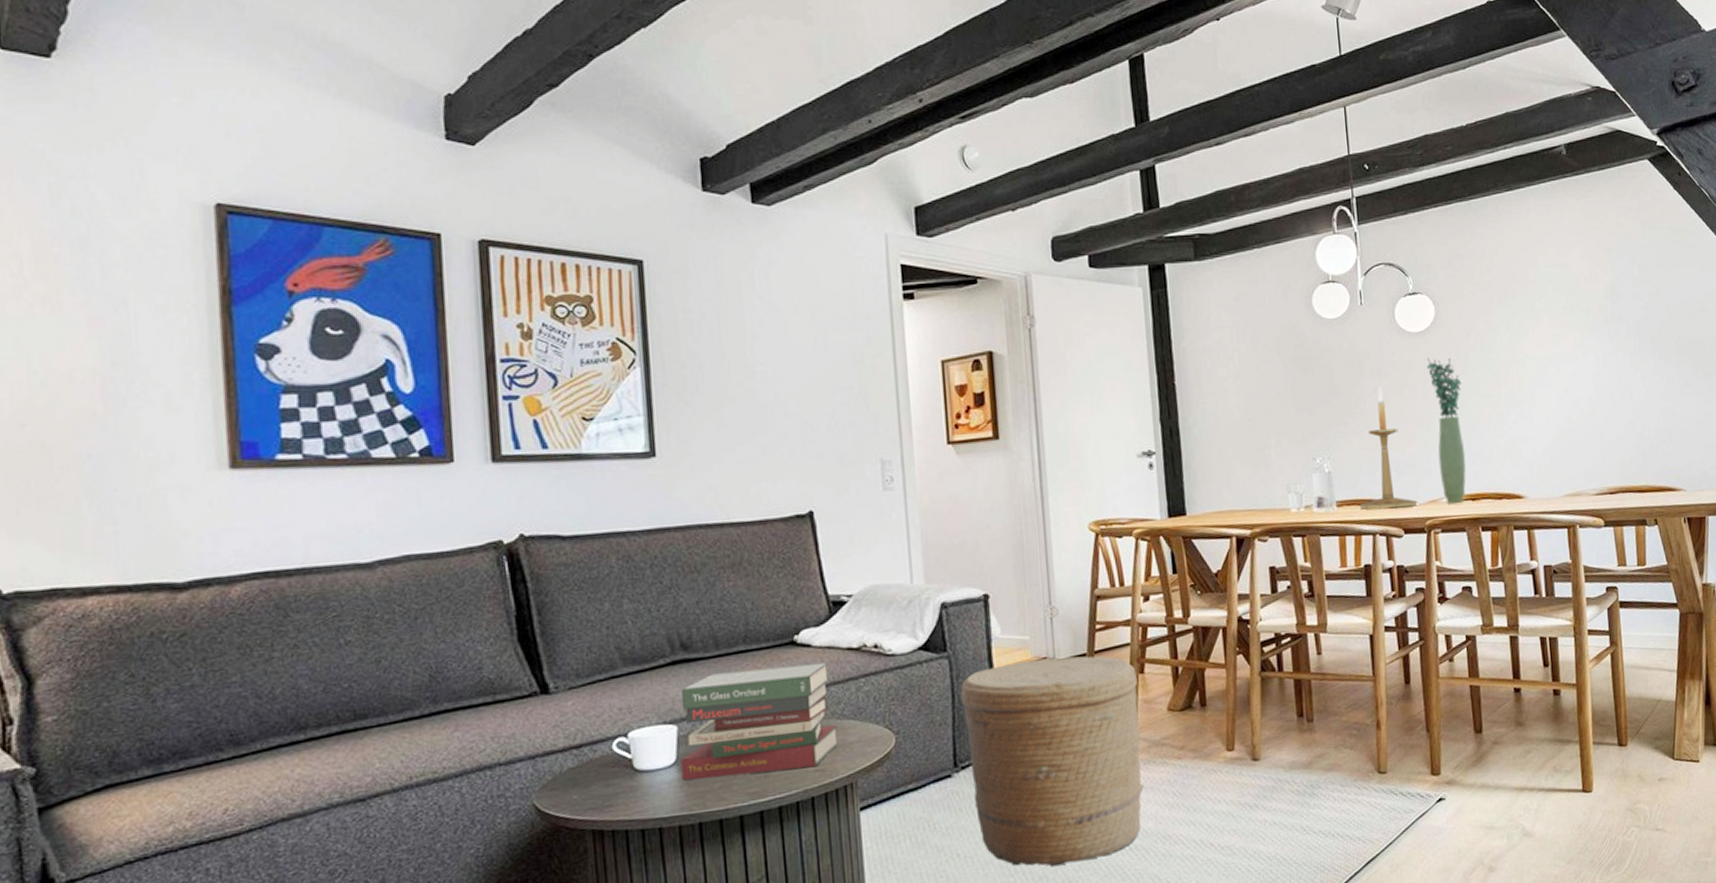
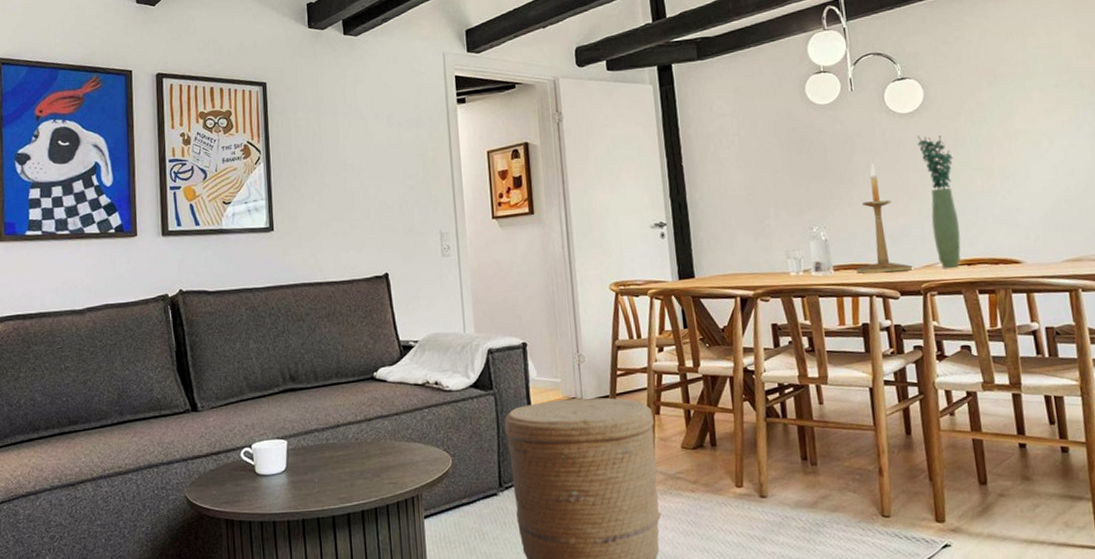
books: present [680,662,838,780] -> none [289,395,407,485]

